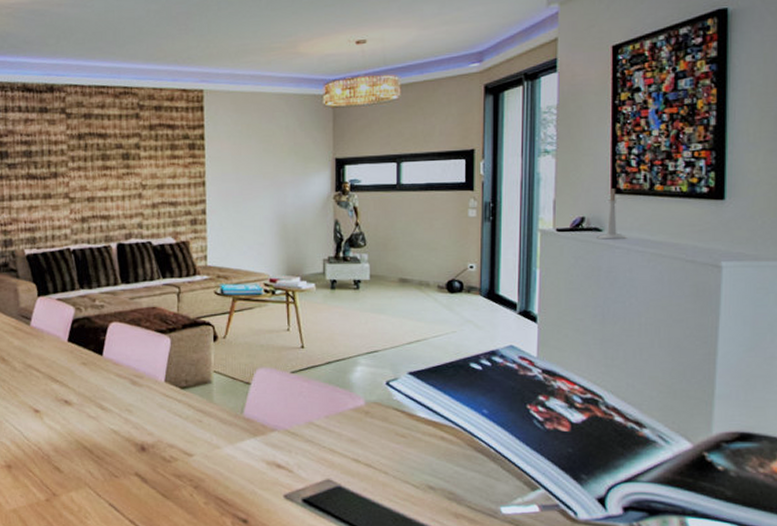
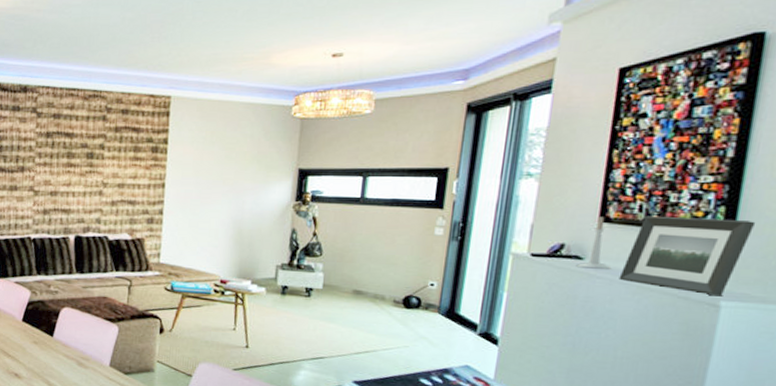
picture frame: none [634,183,741,257] -> present [619,215,756,297]

